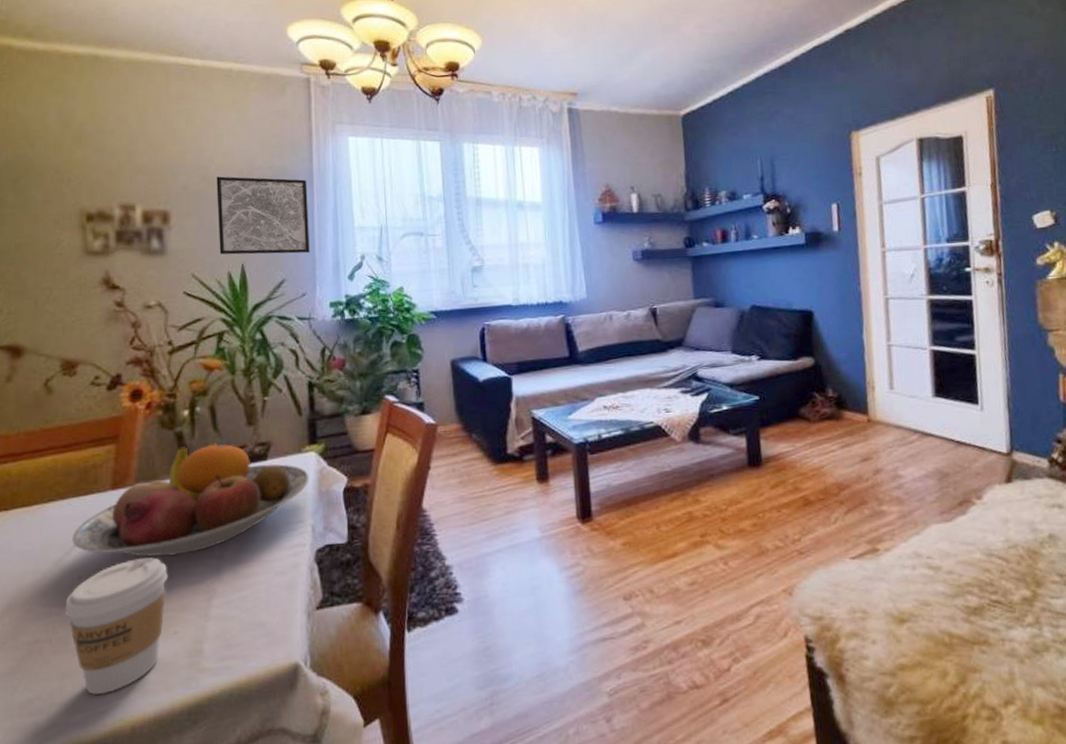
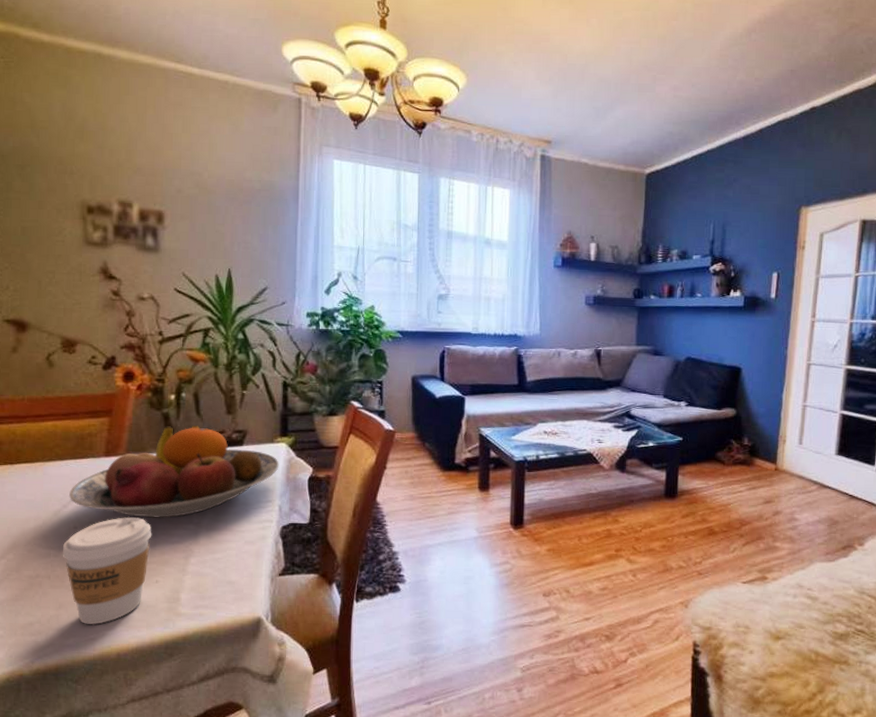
wall art: present [216,176,310,255] -> none [208,184,293,265]

